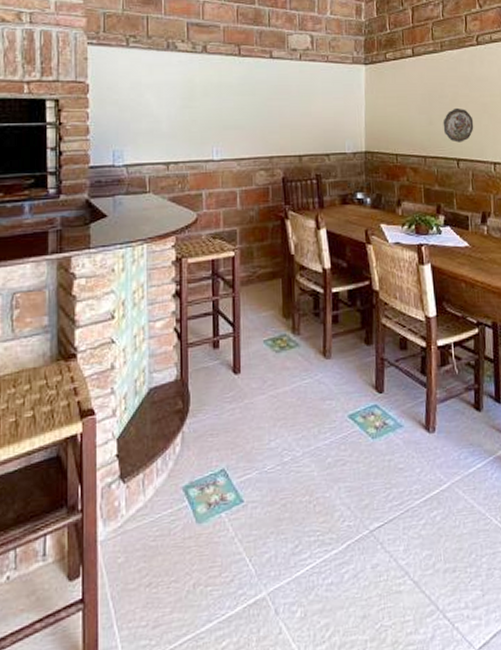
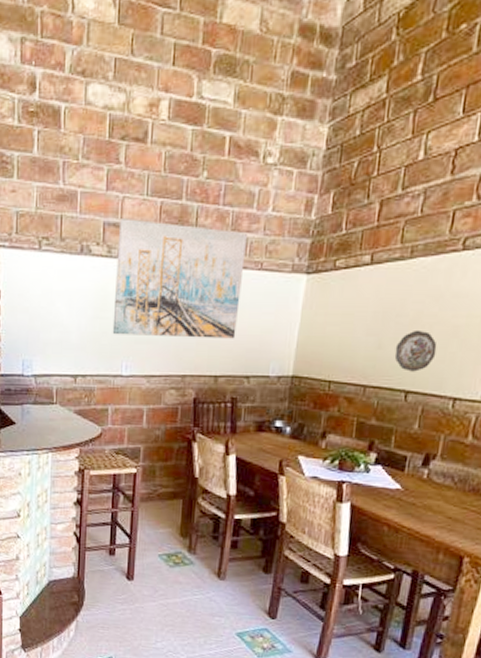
wall art: none [201,20,313,122] -> present [112,219,247,339]

